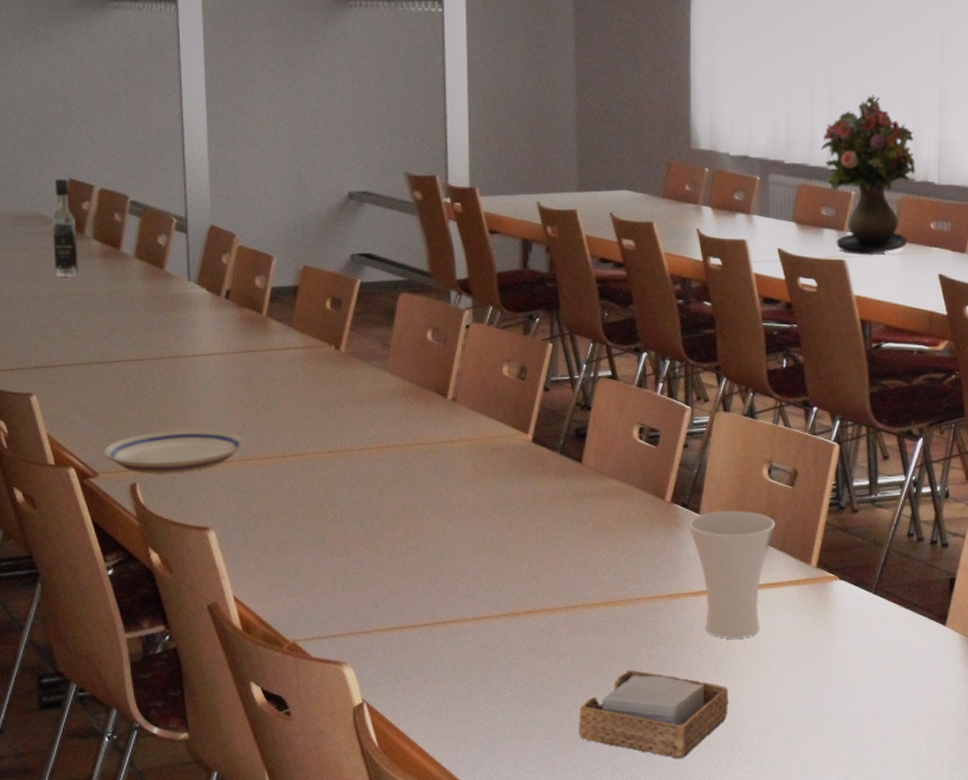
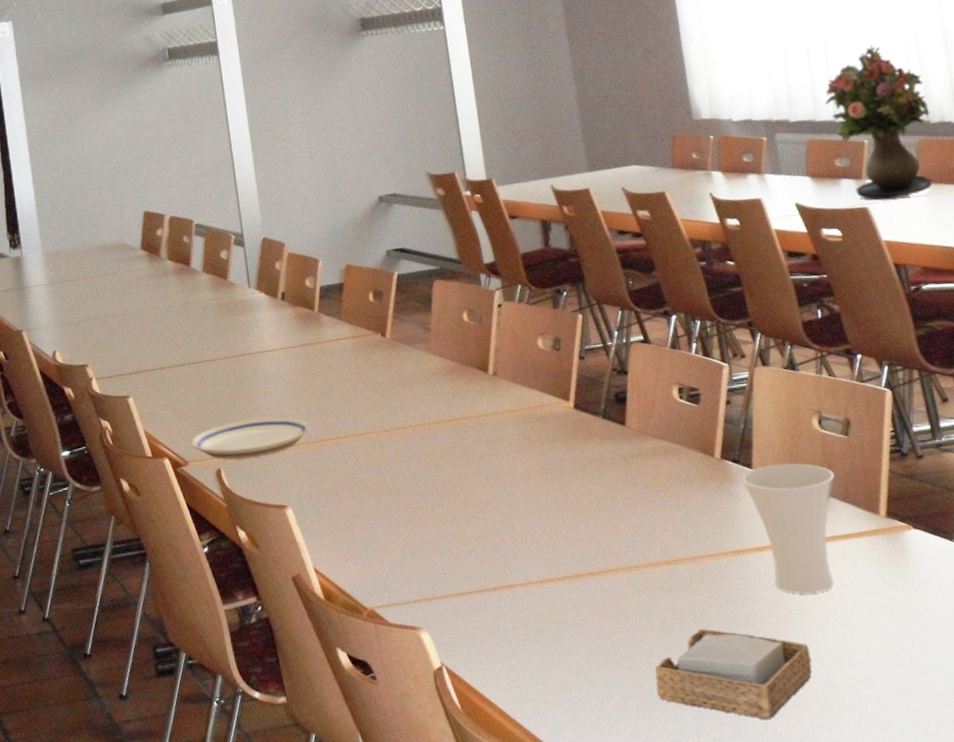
bottle: present [51,179,79,277] -> none [133,212,158,294]

